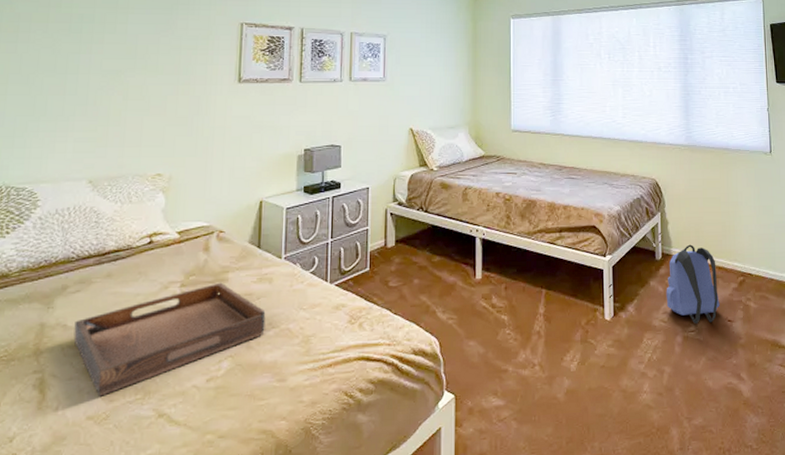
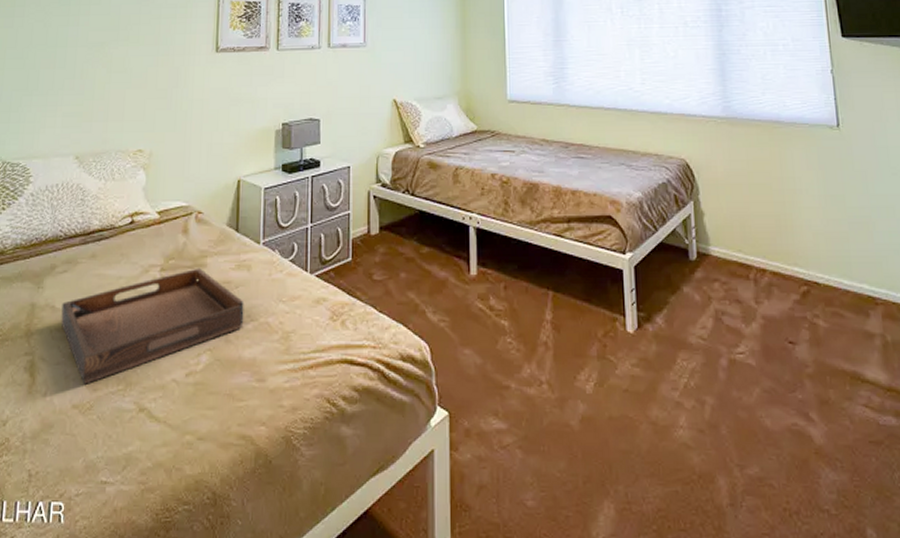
backpack: present [666,244,720,325] -> none [704,242,777,345]

